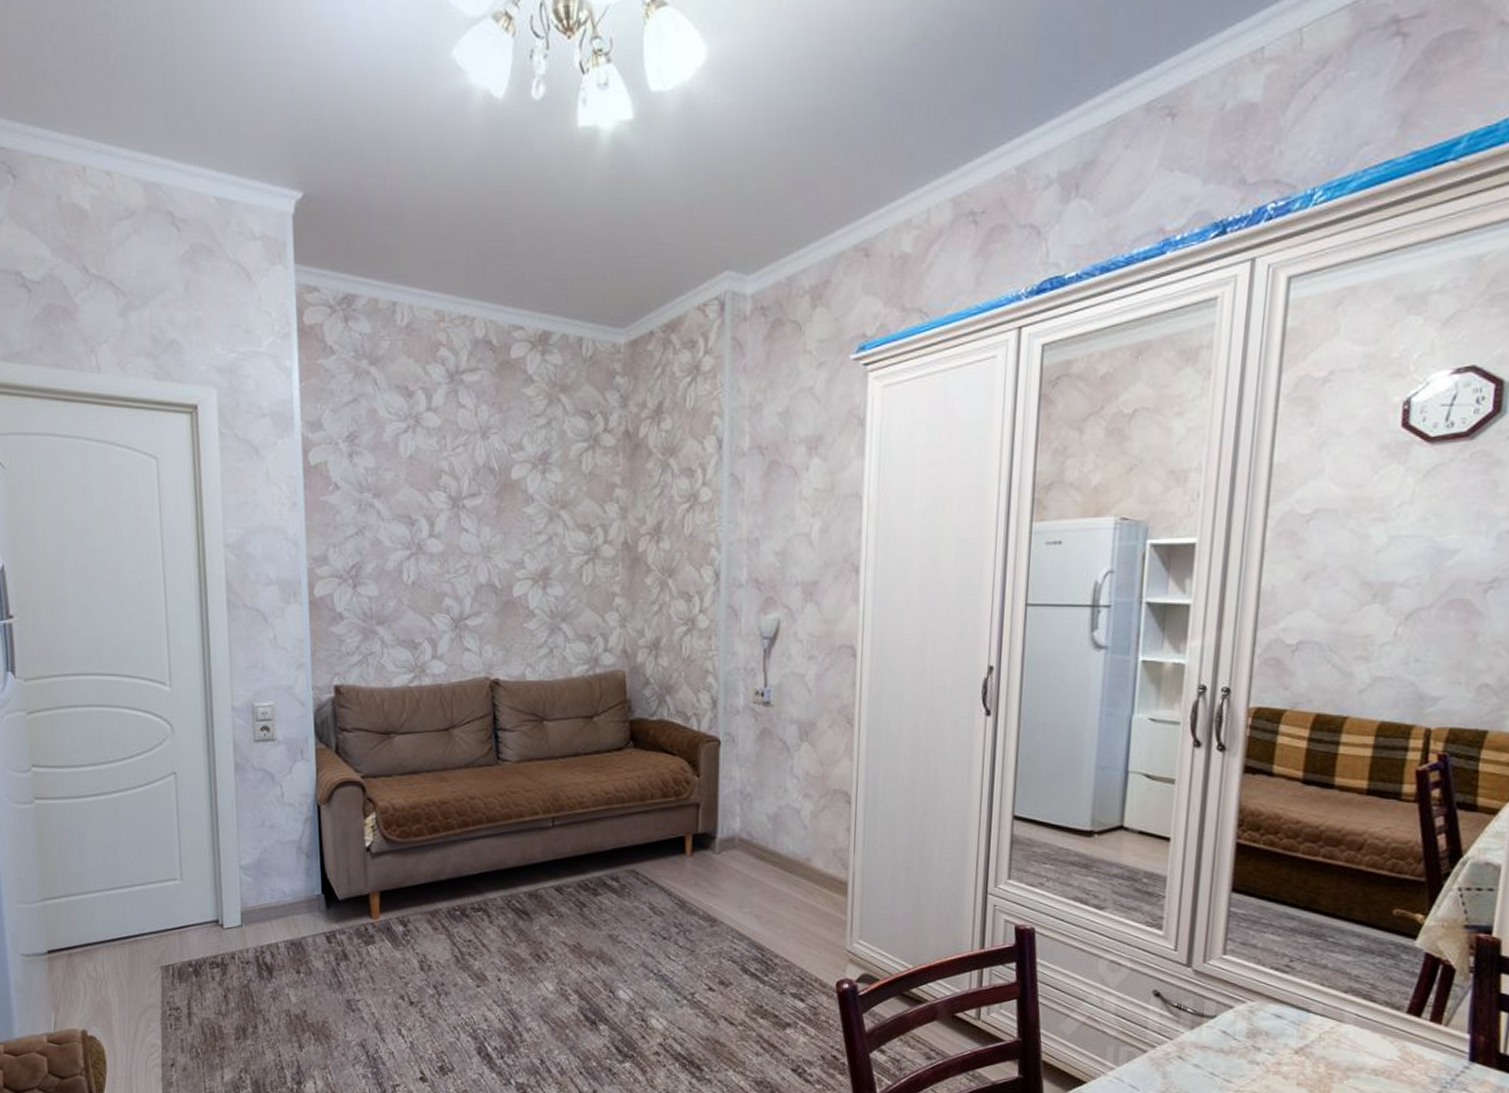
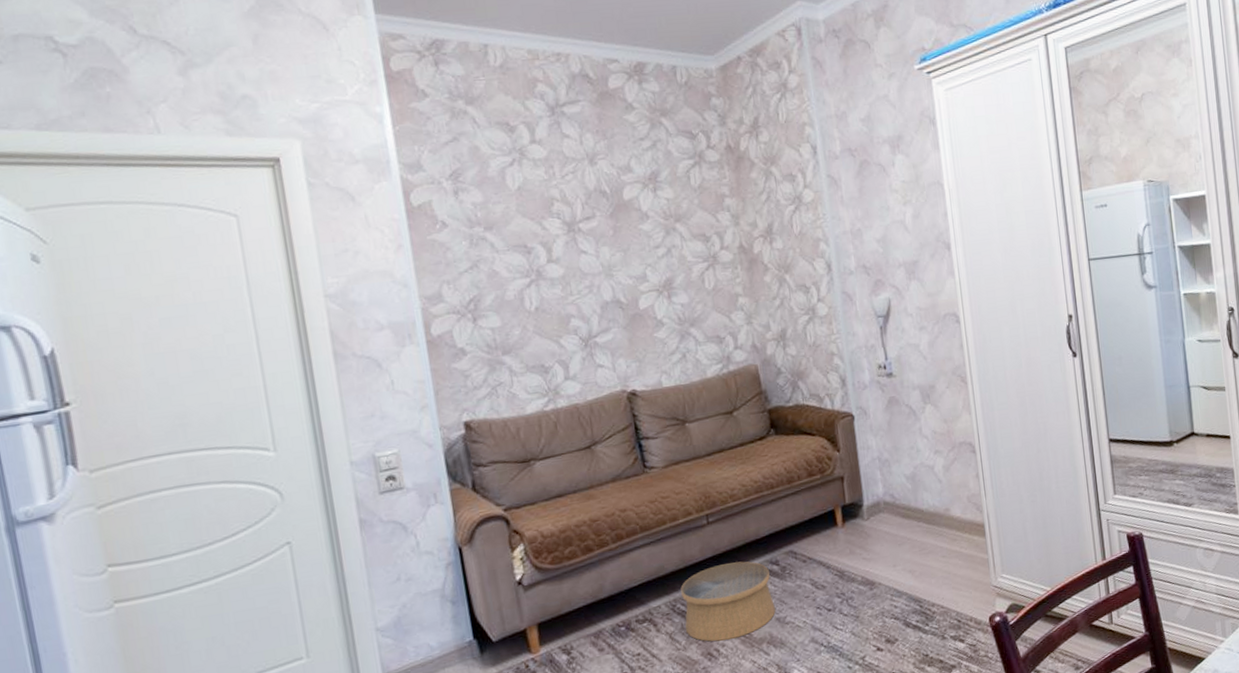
woven basket: none [518,870,609,946] -> present [680,561,776,642]

